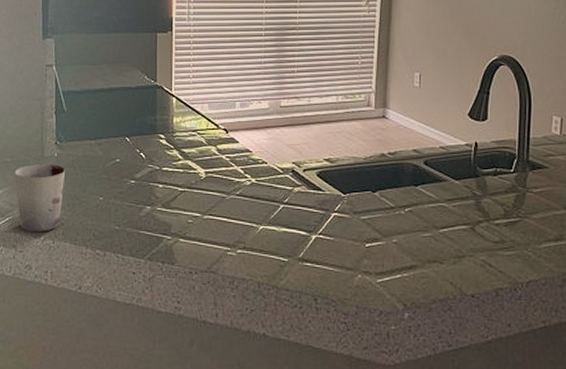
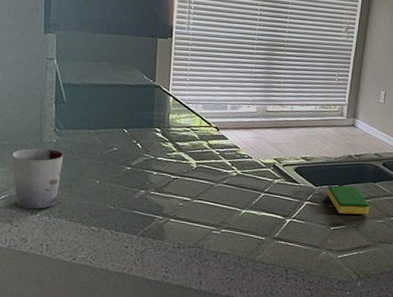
dish sponge: none [359,191,411,227] -> present [327,185,369,215]

